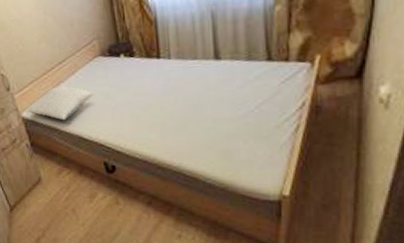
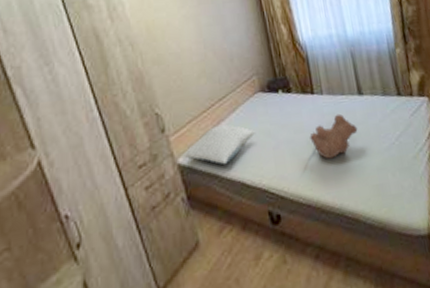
teddy bear: none [151,78,209,122] -> present [309,113,358,159]

